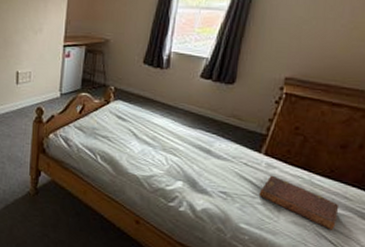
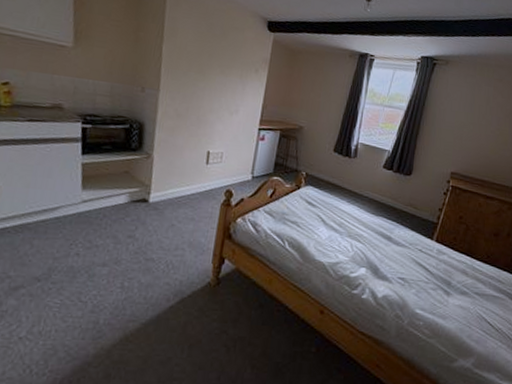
diary: present [258,175,340,230] -> none [431,261,495,312]

